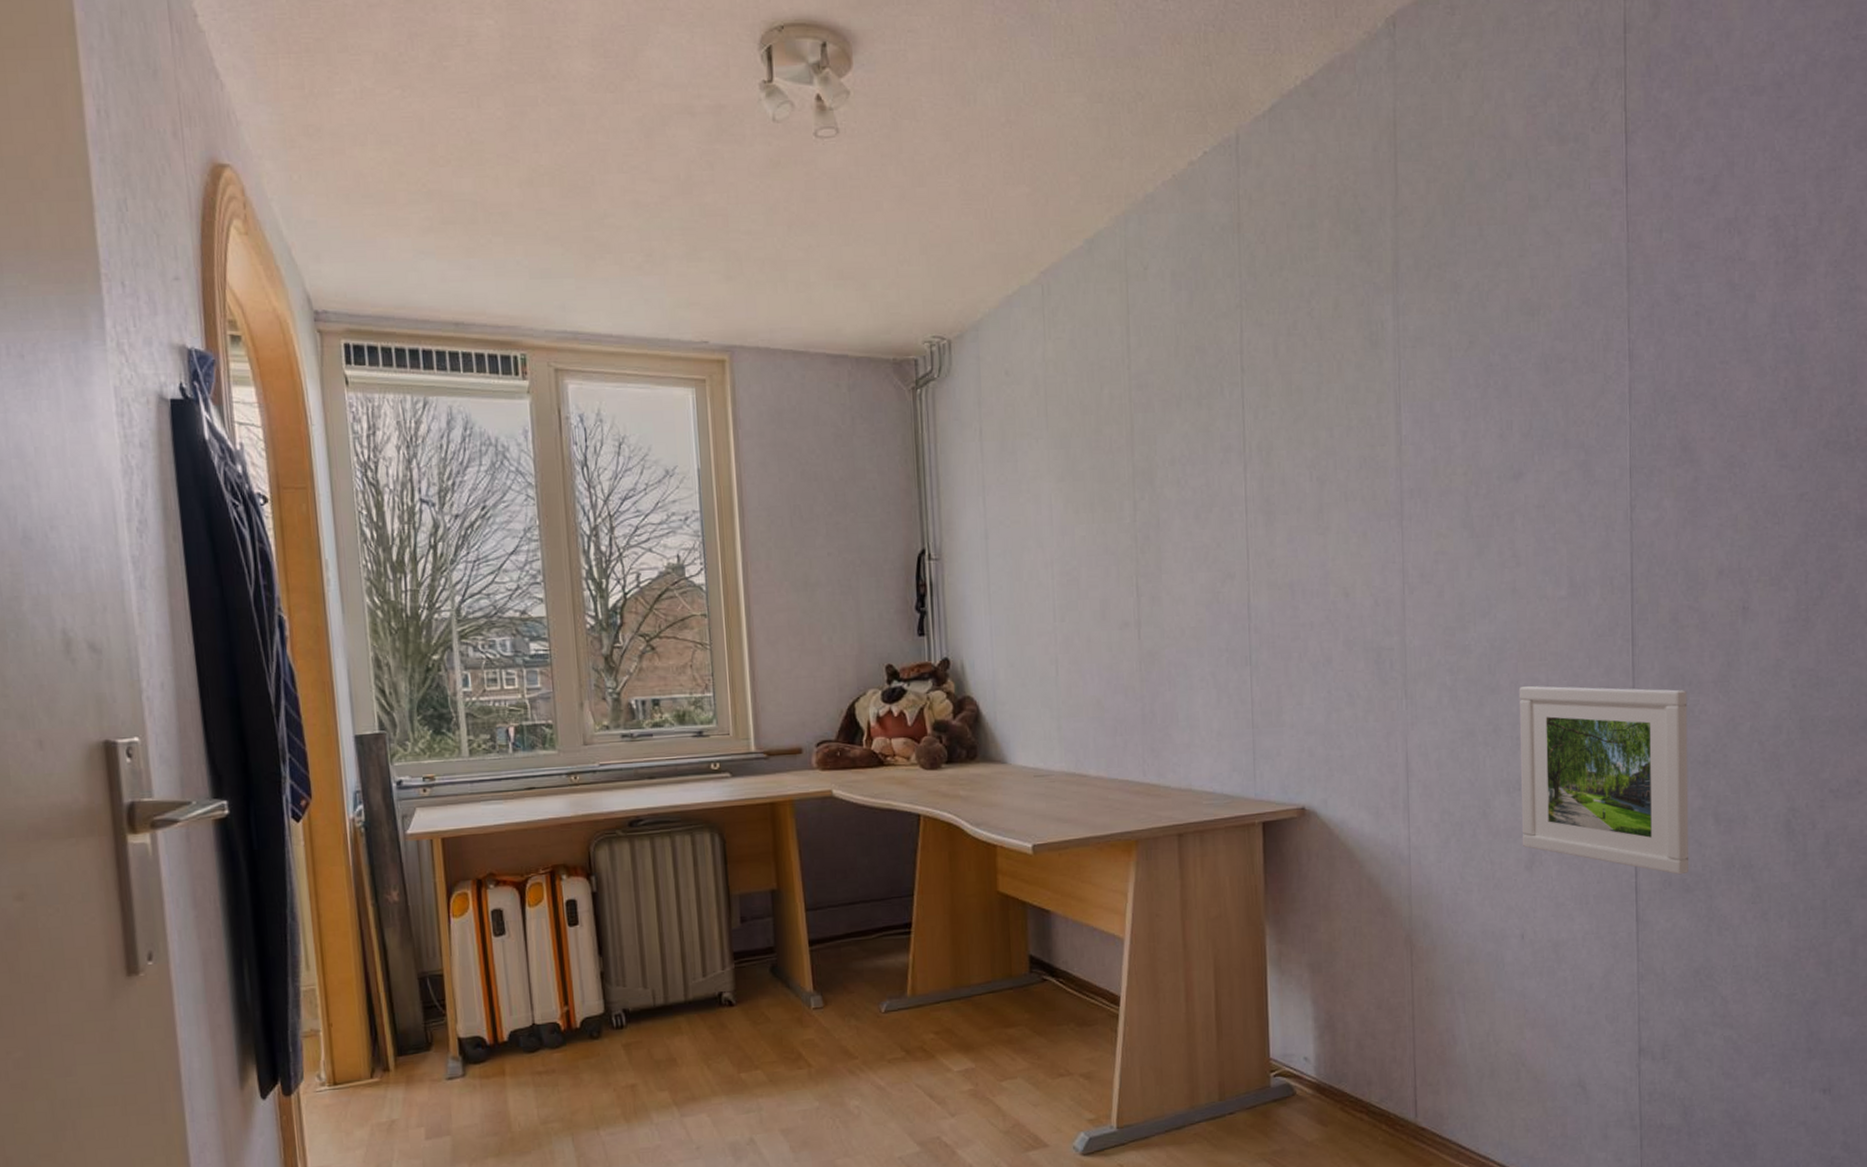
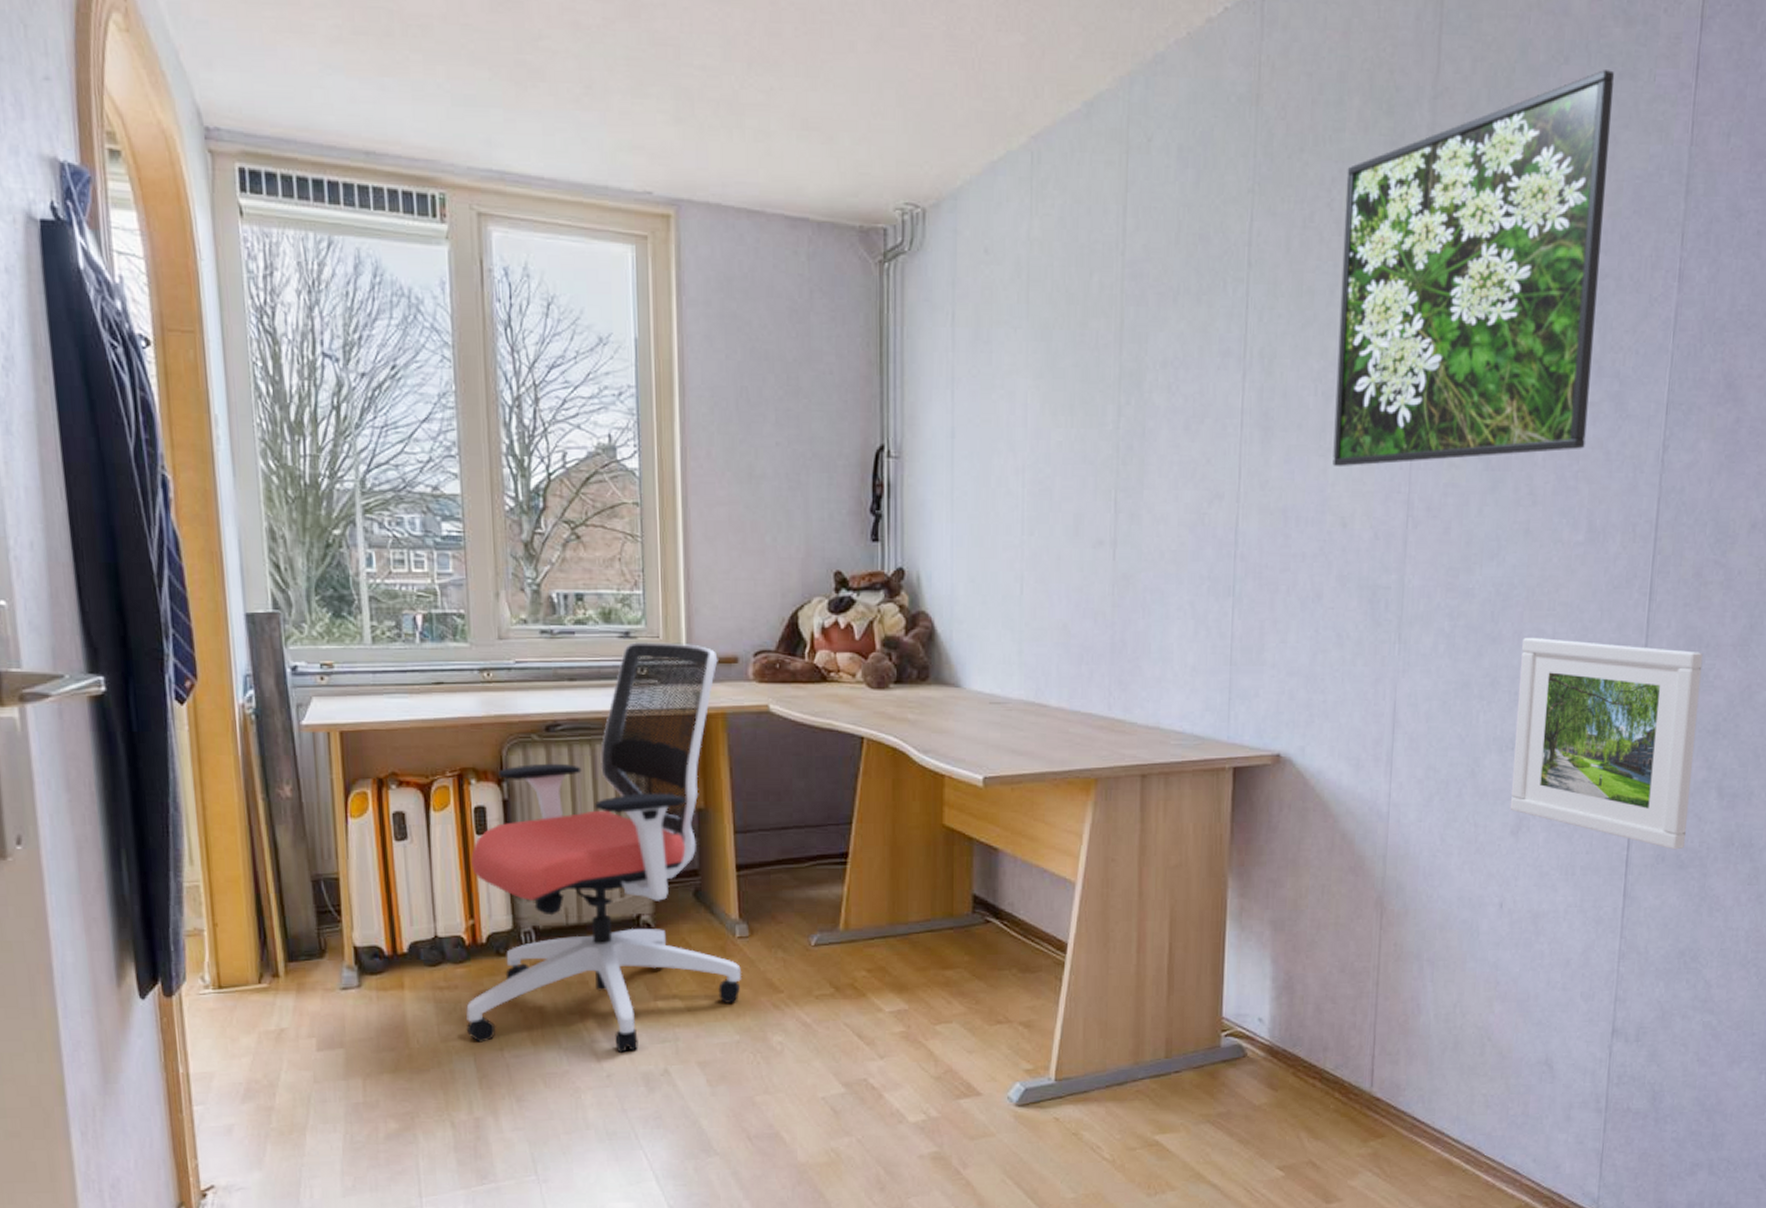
office chair: none [563,738,819,1125] -> present [466,641,742,1053]
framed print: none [1323,182,1559,543] -> present [1332,70,1615,466]

